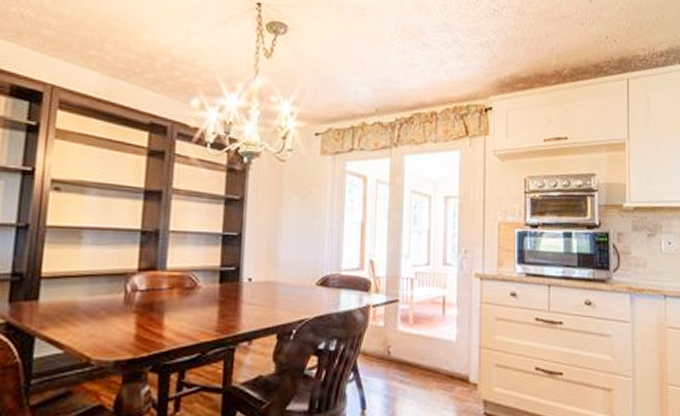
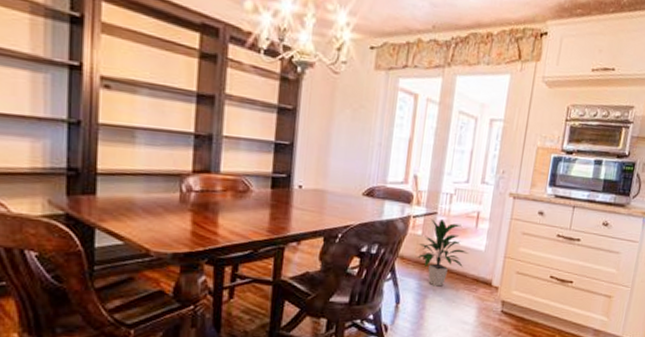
indoor plant: none [380,307,438,386] -> present [416,219,469,287]

